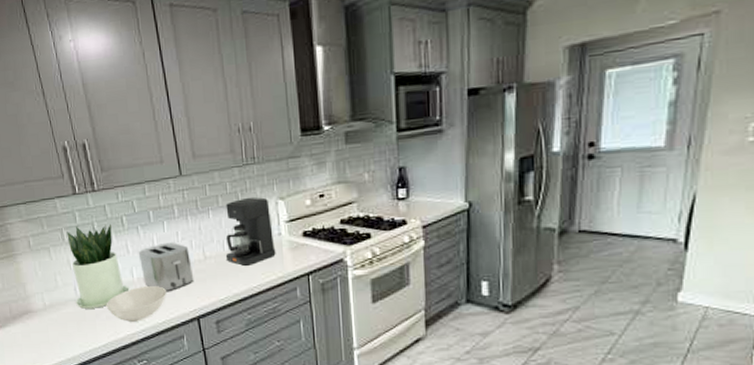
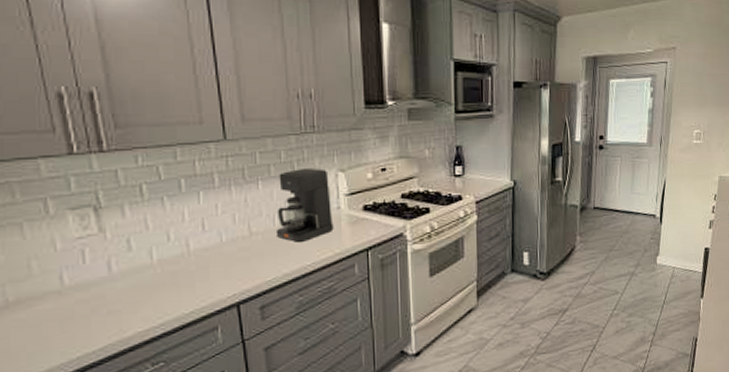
planter: present [67,223,130,309] -> none [53,193,146,303]
bowl: present [106,286,168,322] -> none [108,268,199,316]
toaster: present [138,243,194,291] -> none [161,217,236,274]

